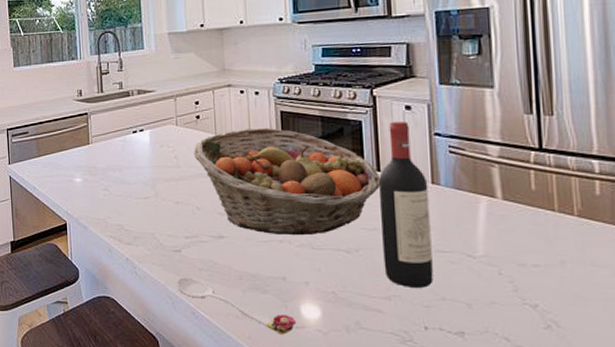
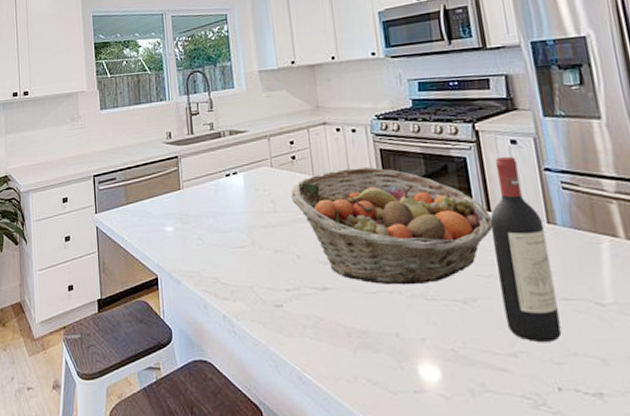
spoon: present [176,277,297,335] -> none [279,336,415,401]

